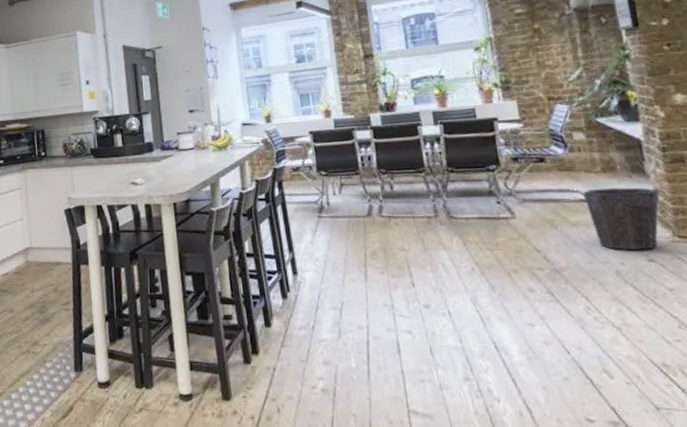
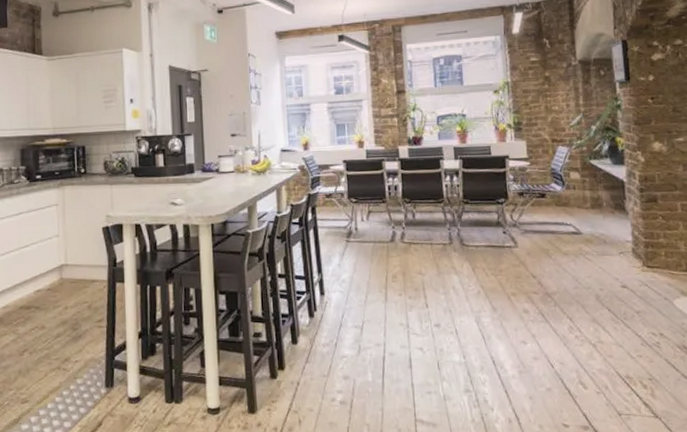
waste bin: present [582,187,660,251] -> none [574,222,635,278]

